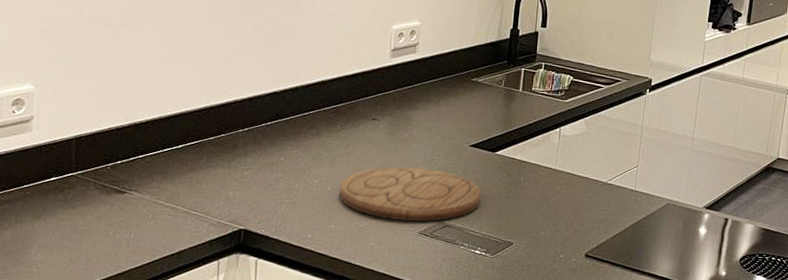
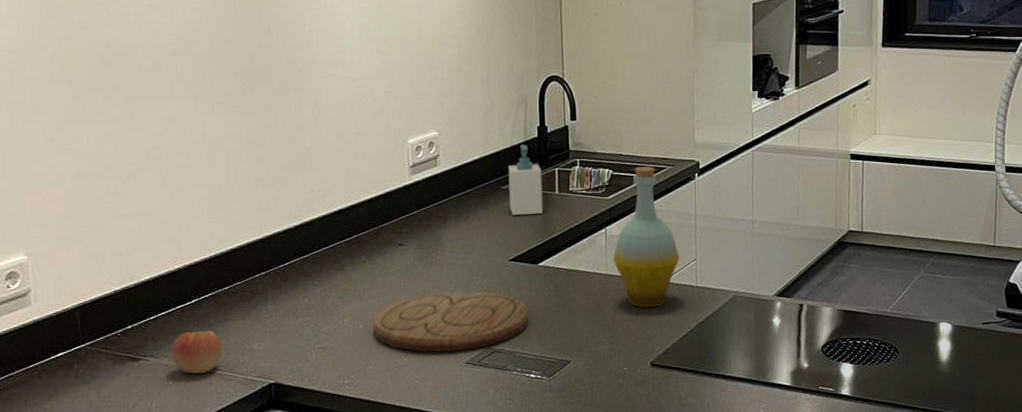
apple: none [154,173,201,213] -> present [172,331,223,374]
soap bottle: none [476,43,509,108] -> present [508,144,544,216]
bottle: none [563,77,623,205] -> present [612,166,680,309]

